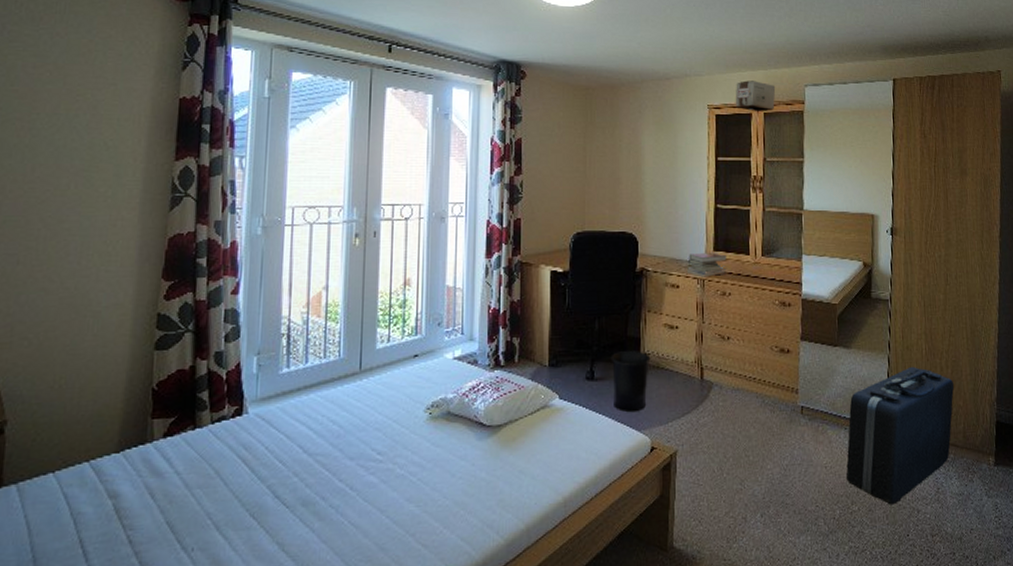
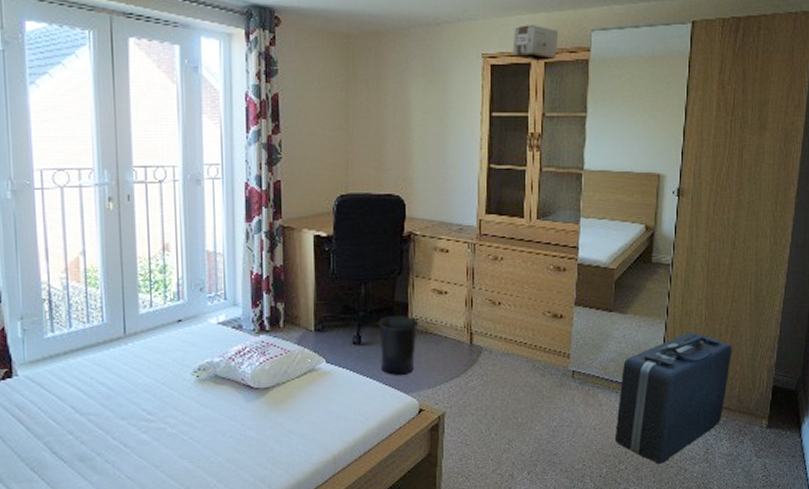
books: present [686,252,727,278] -> none [456,215,500,242]

